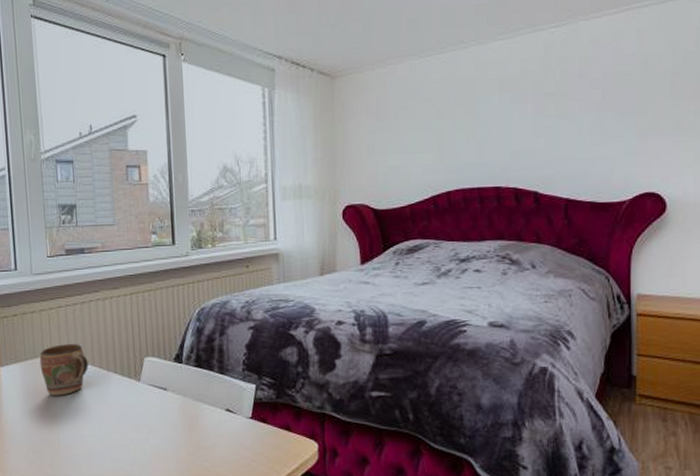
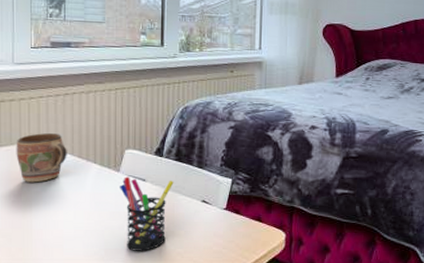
pen holder: none [141,386,196,466] -> present [120,176,174,251]

